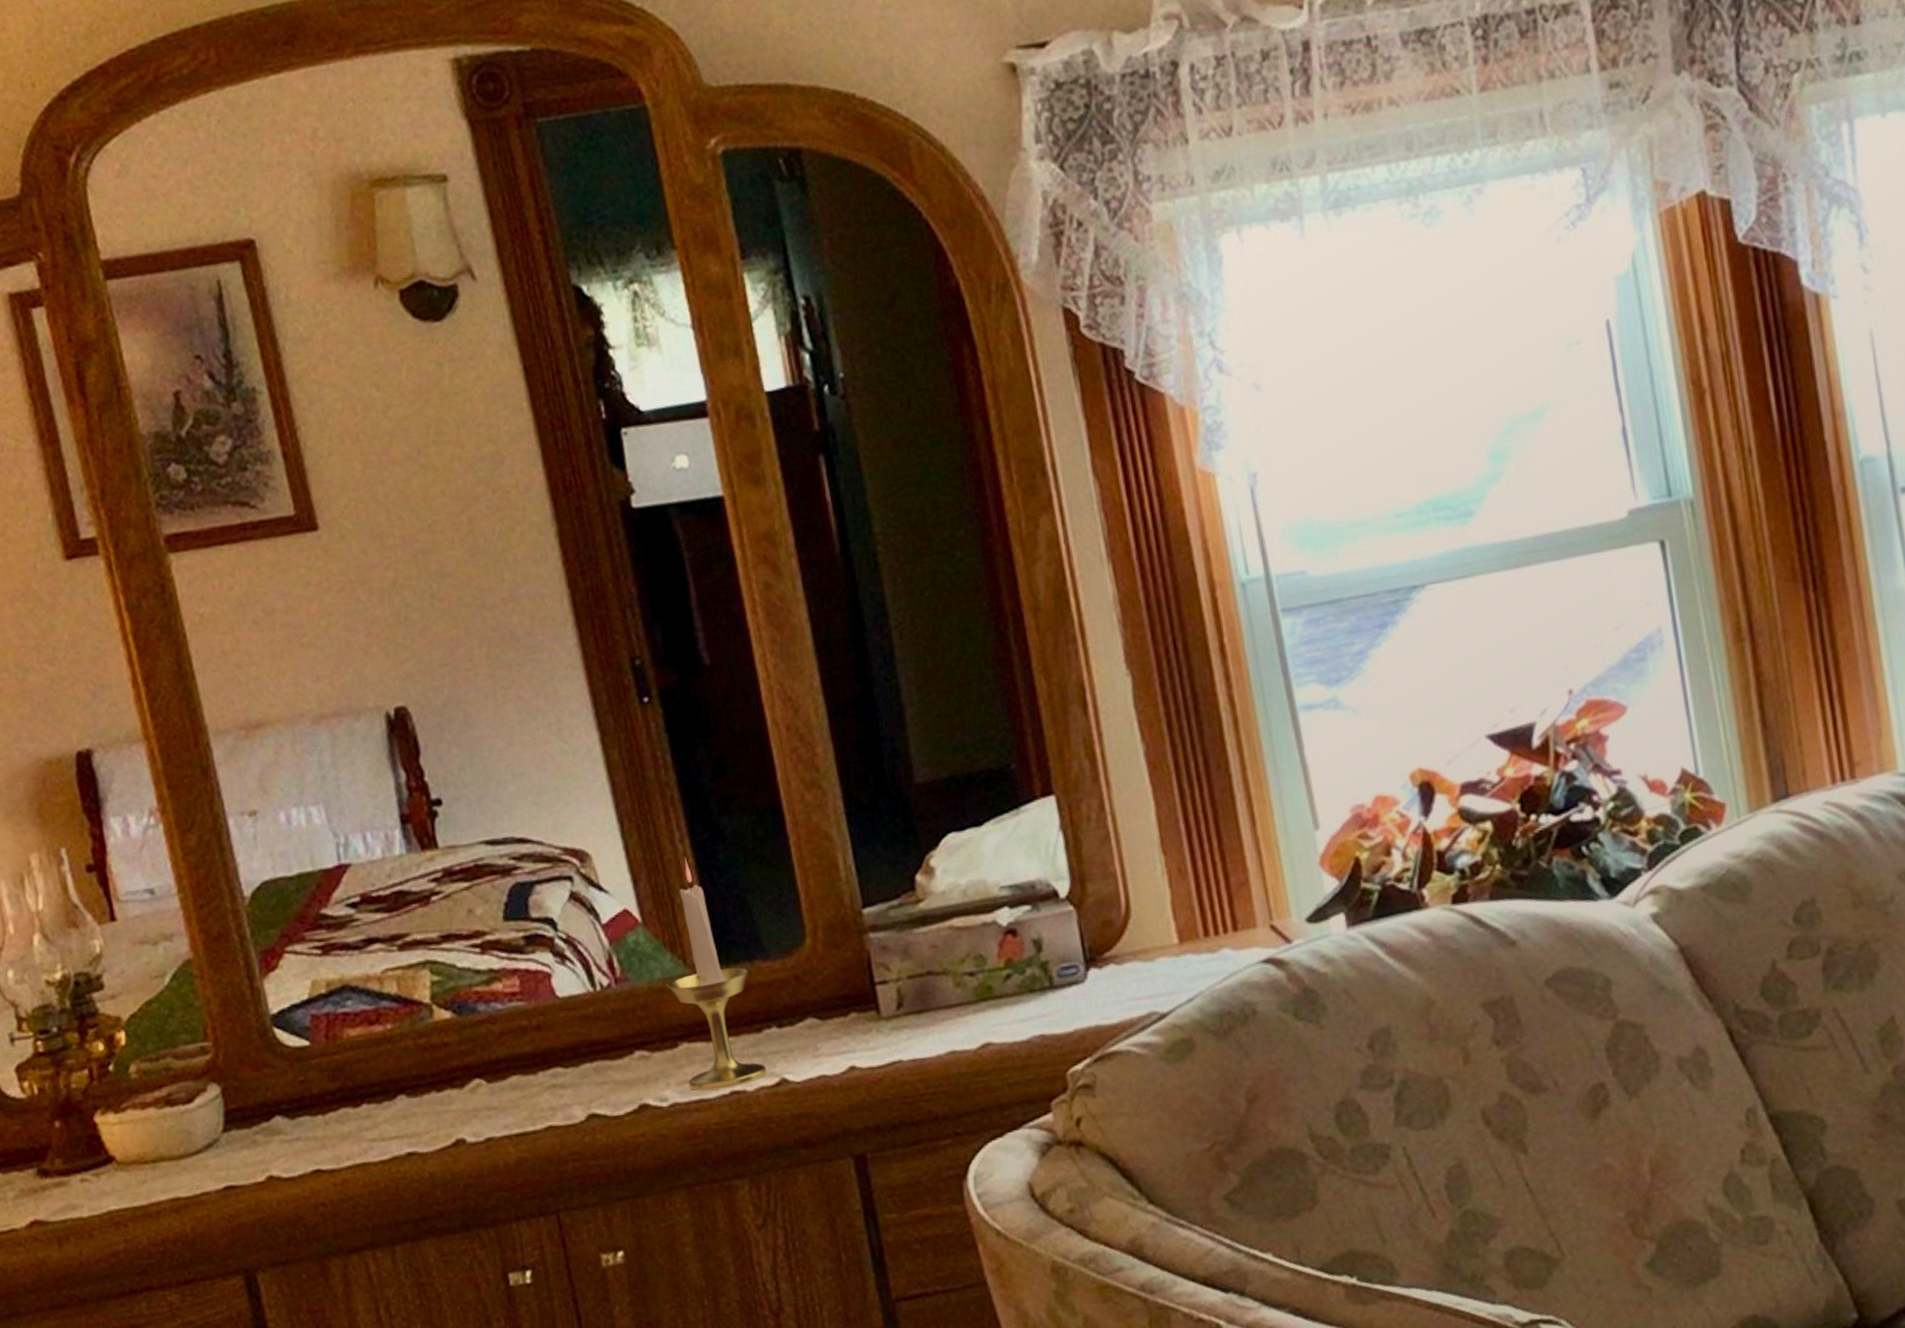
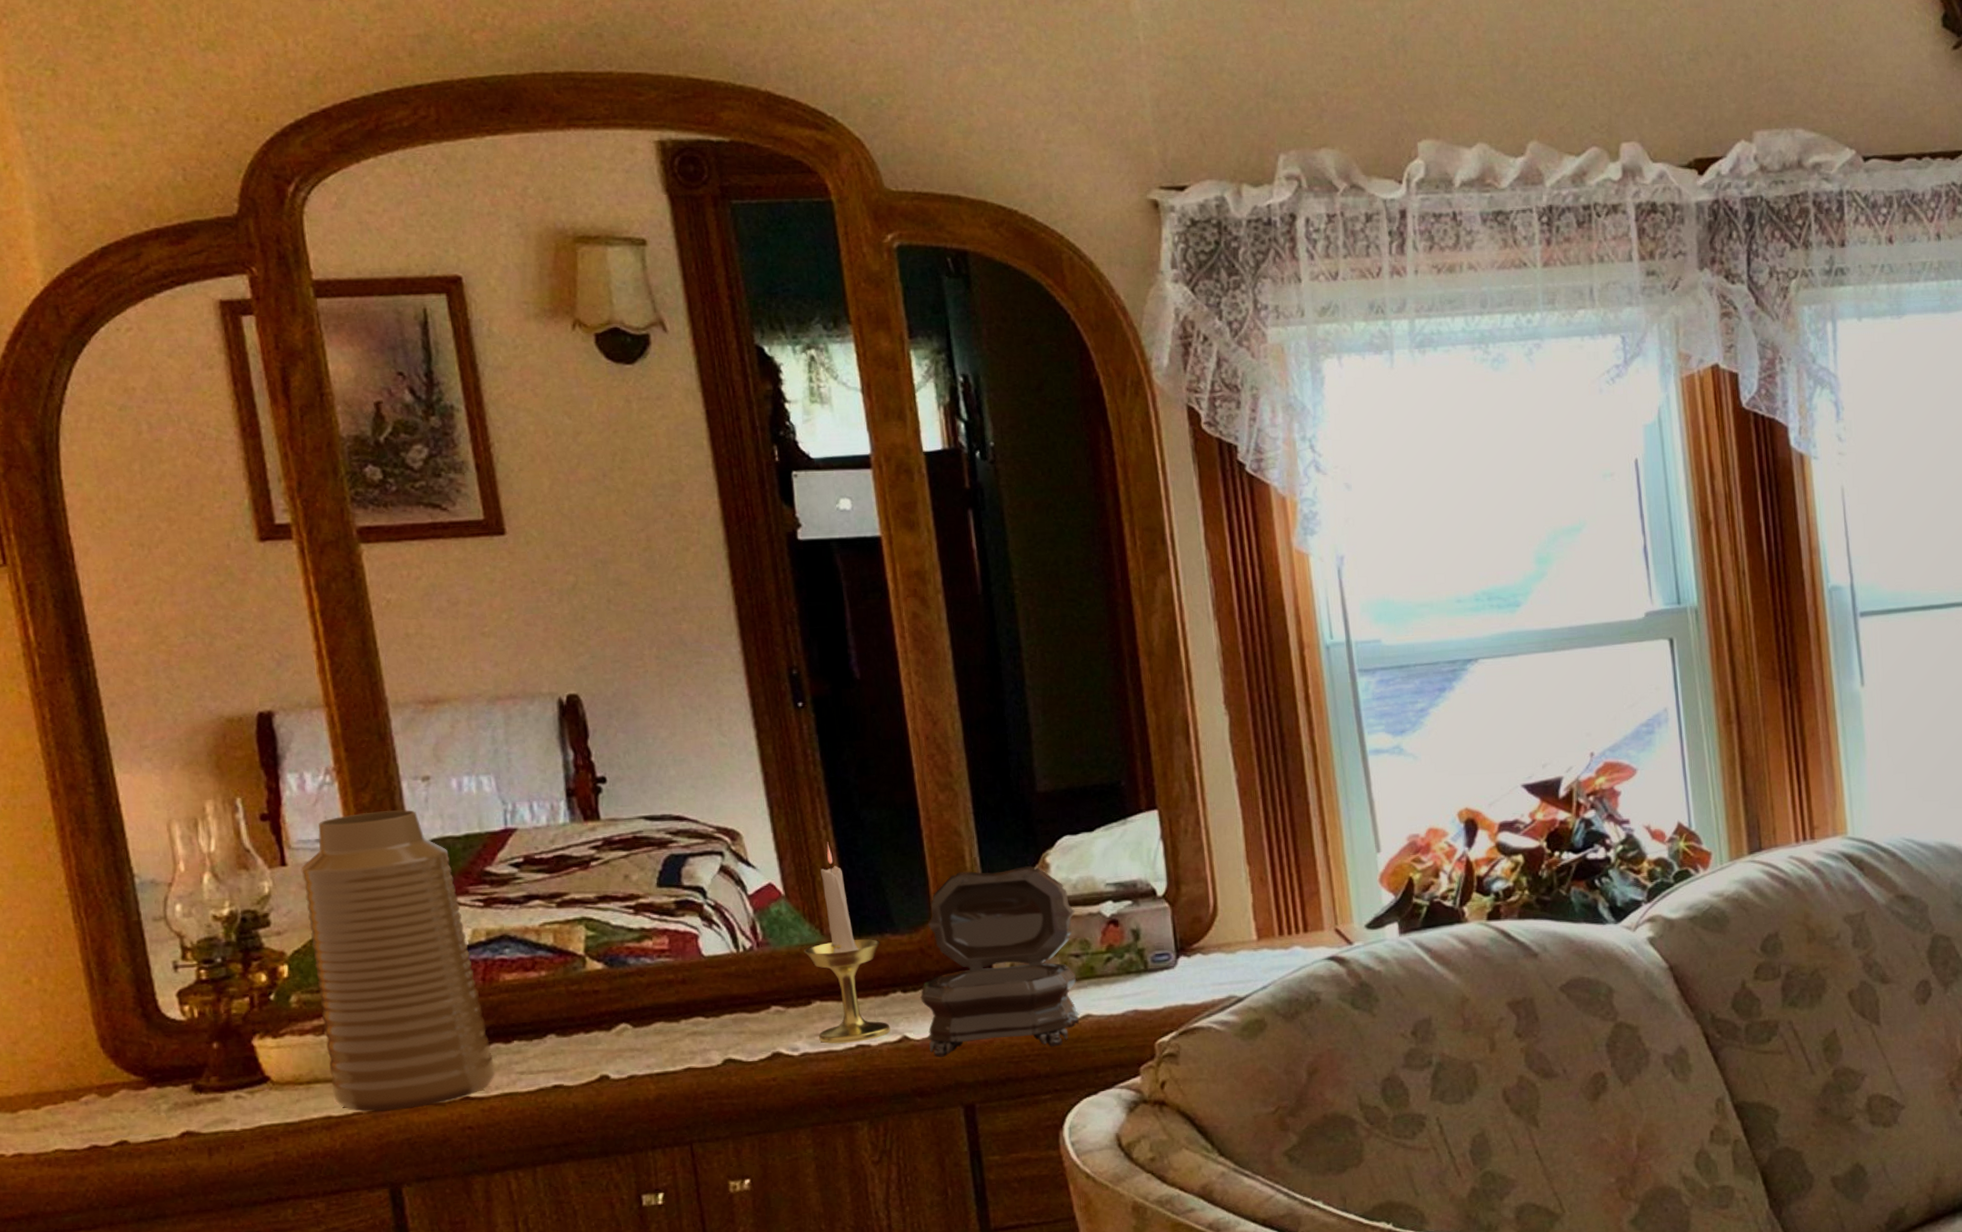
vase: none [131,850,346,1192] -> present [301,810,496,1113]
jewelry box: none [798,871,979,1102] -> present [920,866,1080,1058]

